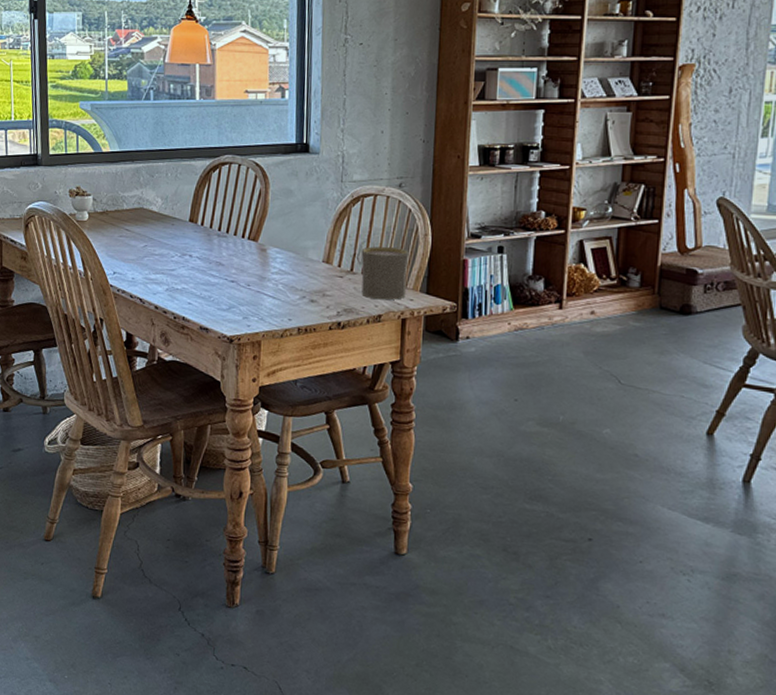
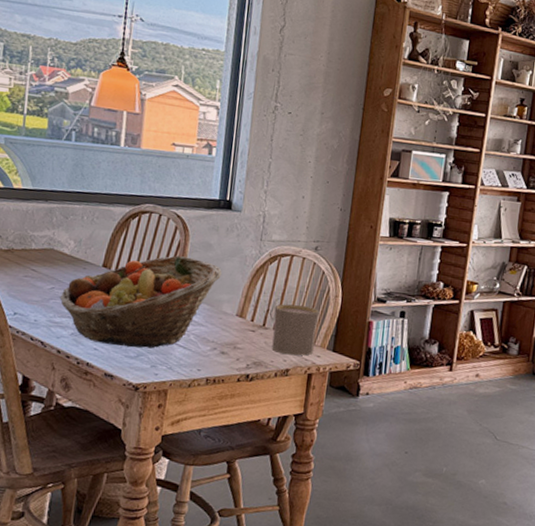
fruit basket: none [153,205,304,300] -> present [59,256,222,349]

